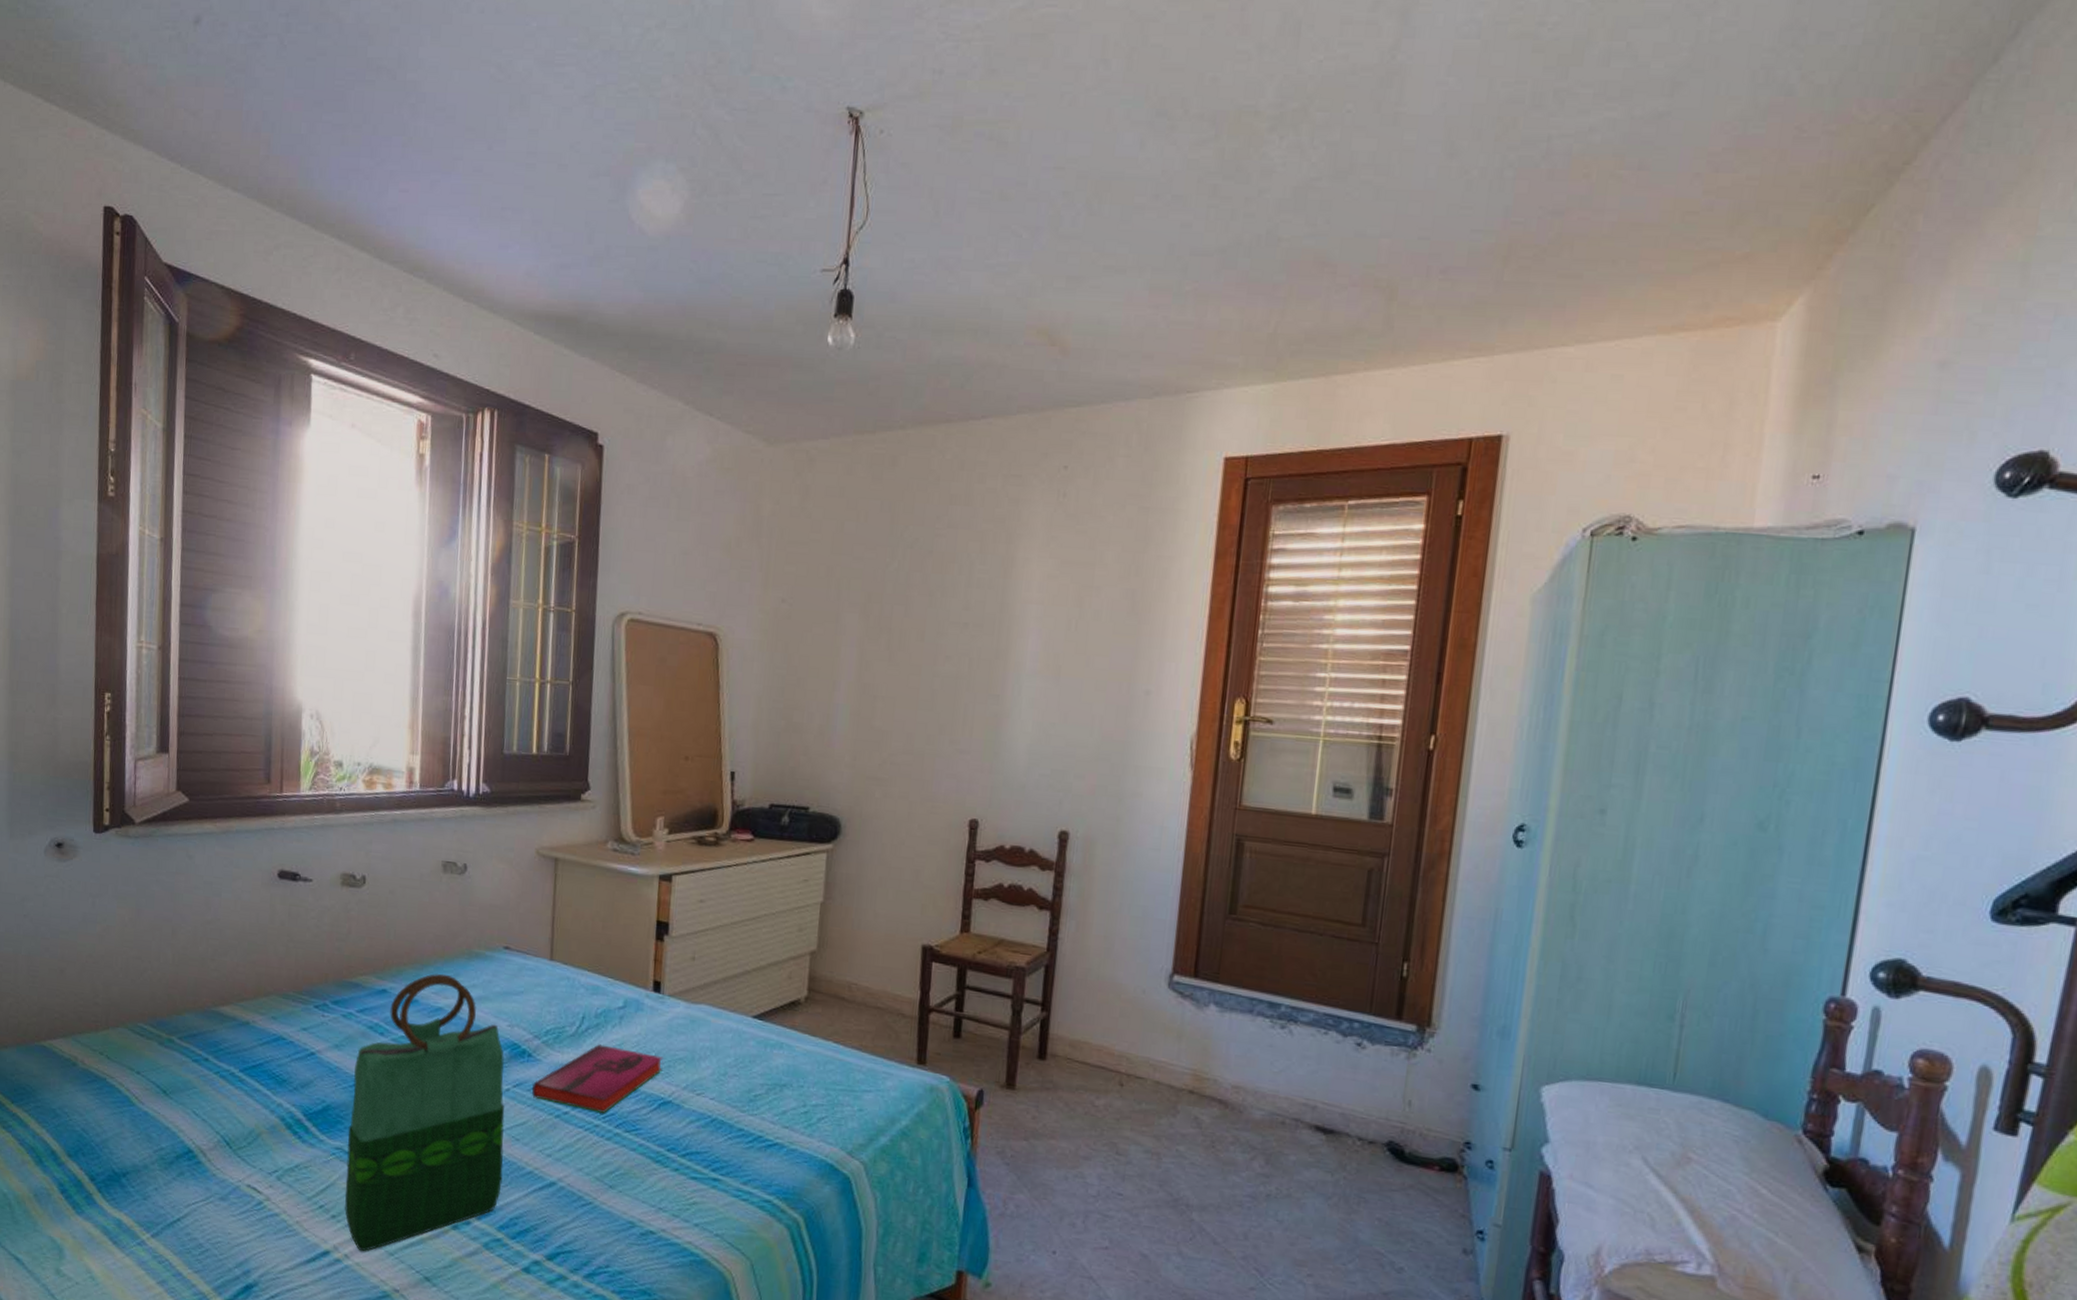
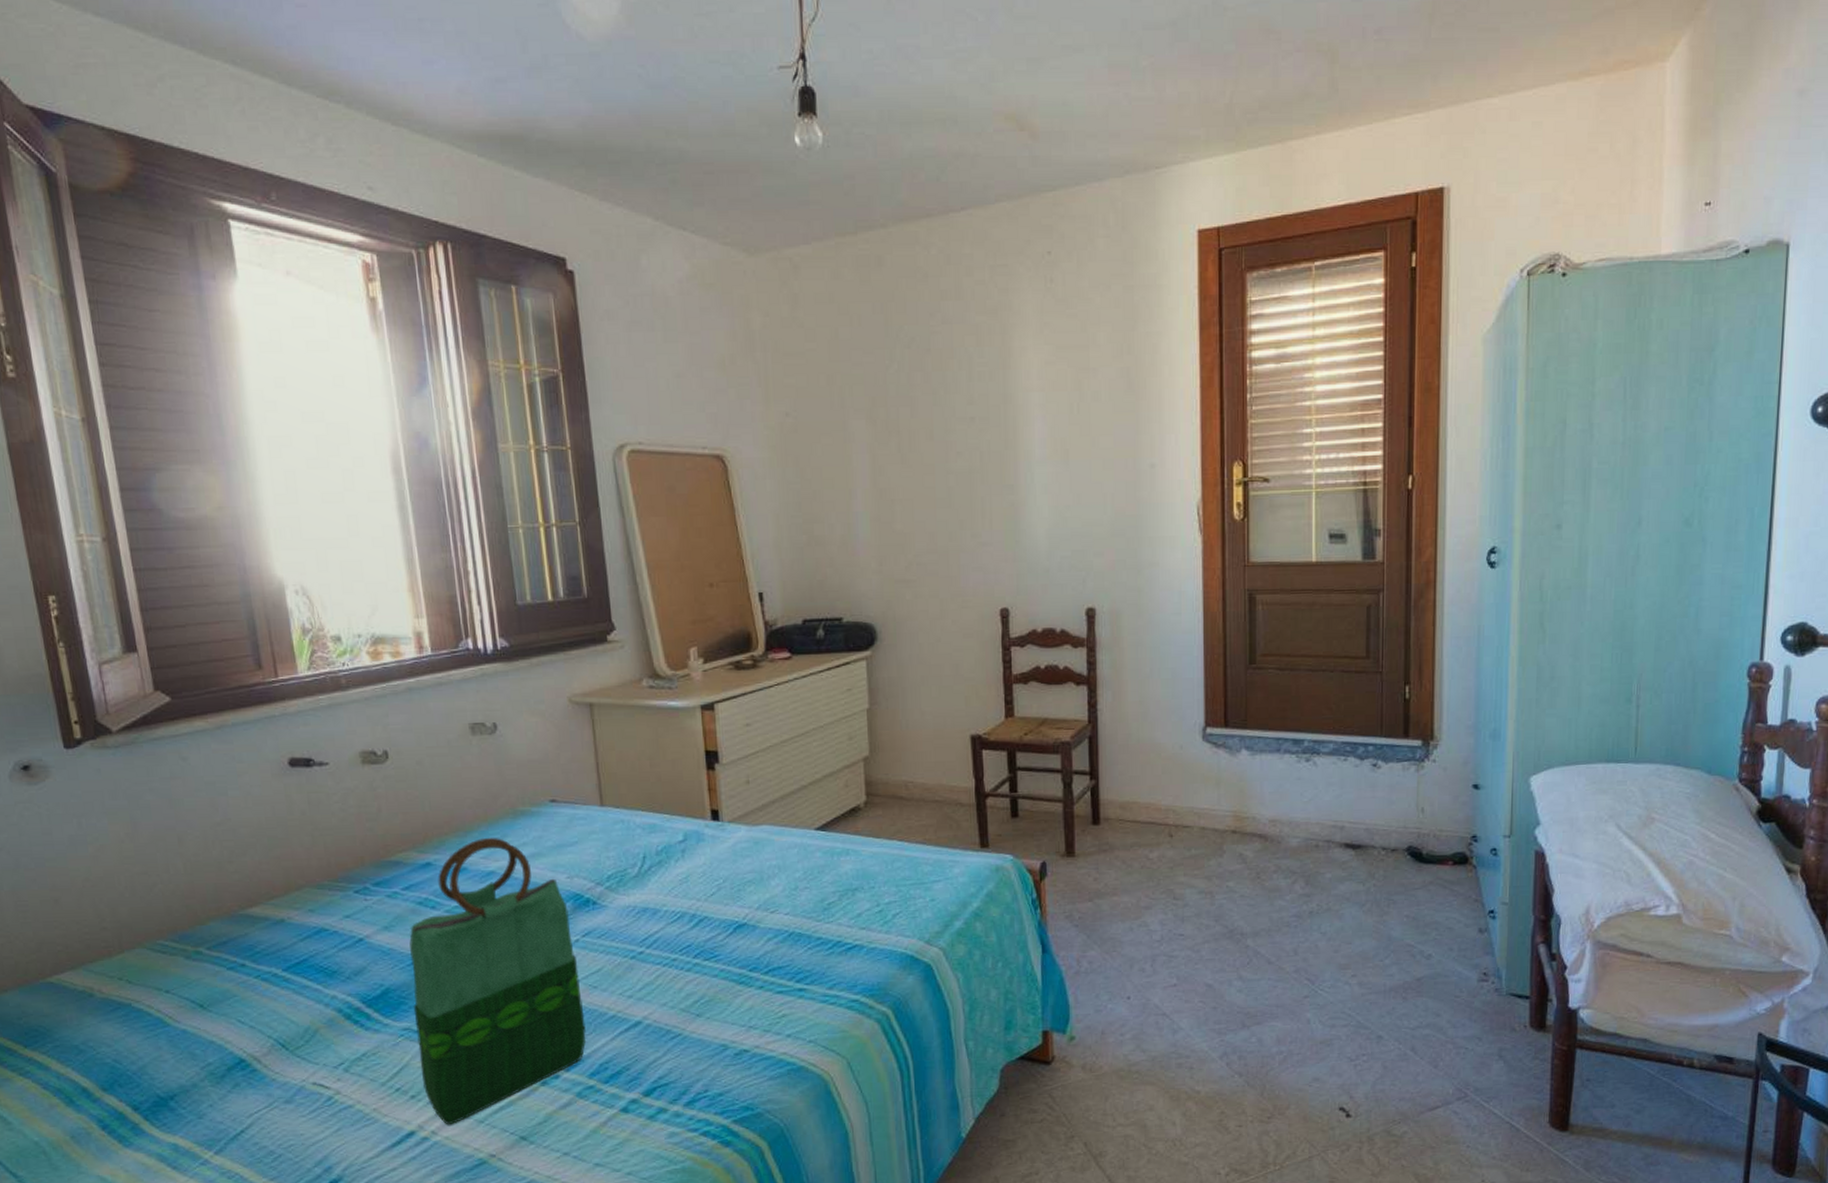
hardback book: present [532,1044,664,1113] -> none [602,880,733,947]

